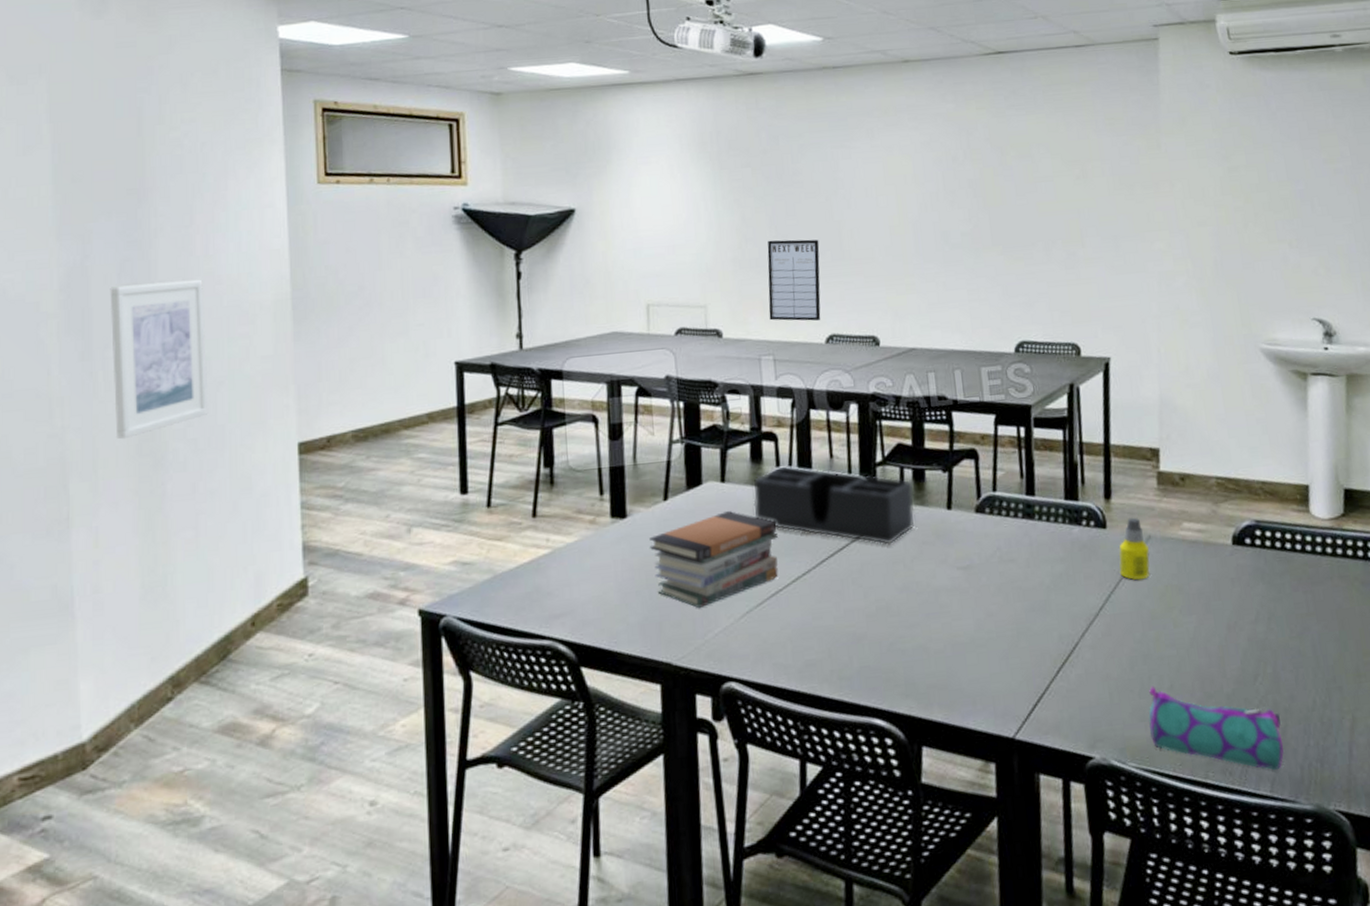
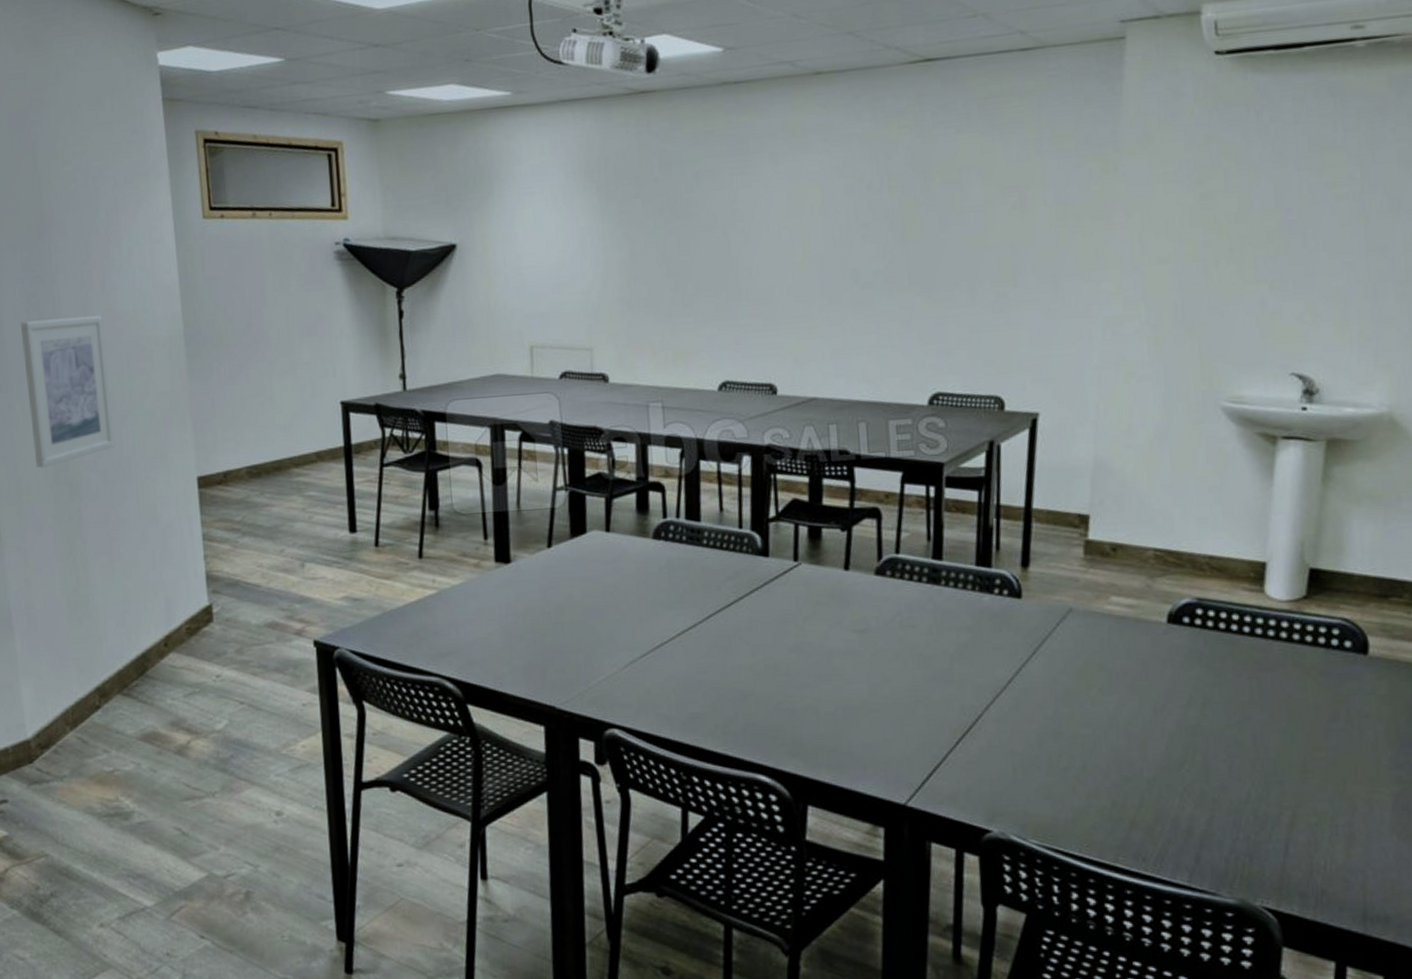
book stack: present [649,510,778,608] -> none [533,560,663,655]
desk organizer: present [752,466,915,545] -> none [638,518,810,603]
writing board: present [767,239,821,321] -> none [657,277,714,367]
bottle: present [1119,517,1150,581] -> none [1033,588,1069,655]
pencil case: present [1148,685,1284,771] -> none [1054,764,1208,861]

